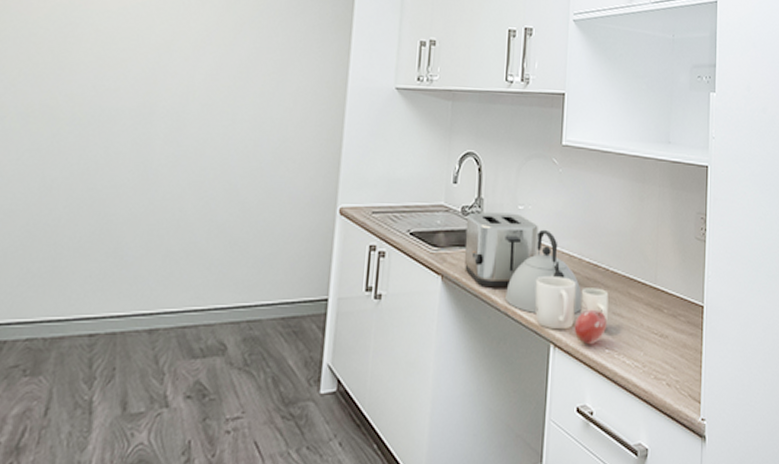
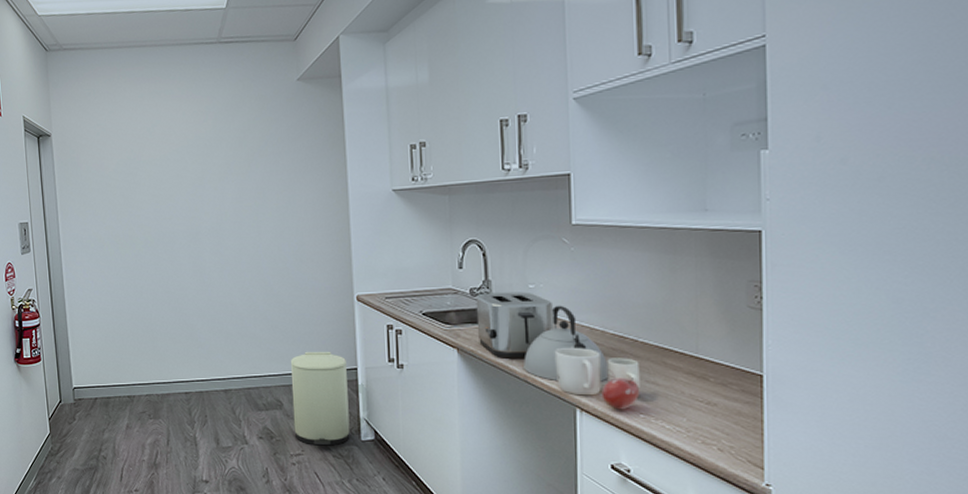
pedal bin: none [236,276,316,404] -> present [290,351,350,446]

